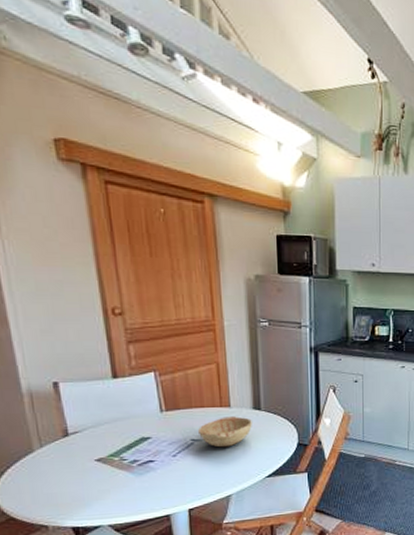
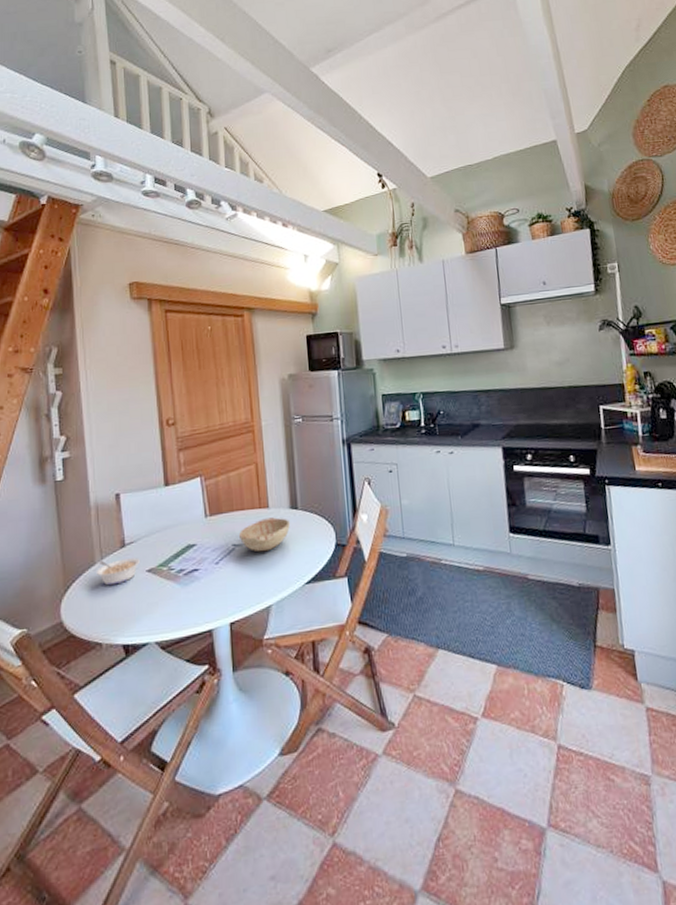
legume: none [35,447,87,473] -> present [96,558,140,586]

